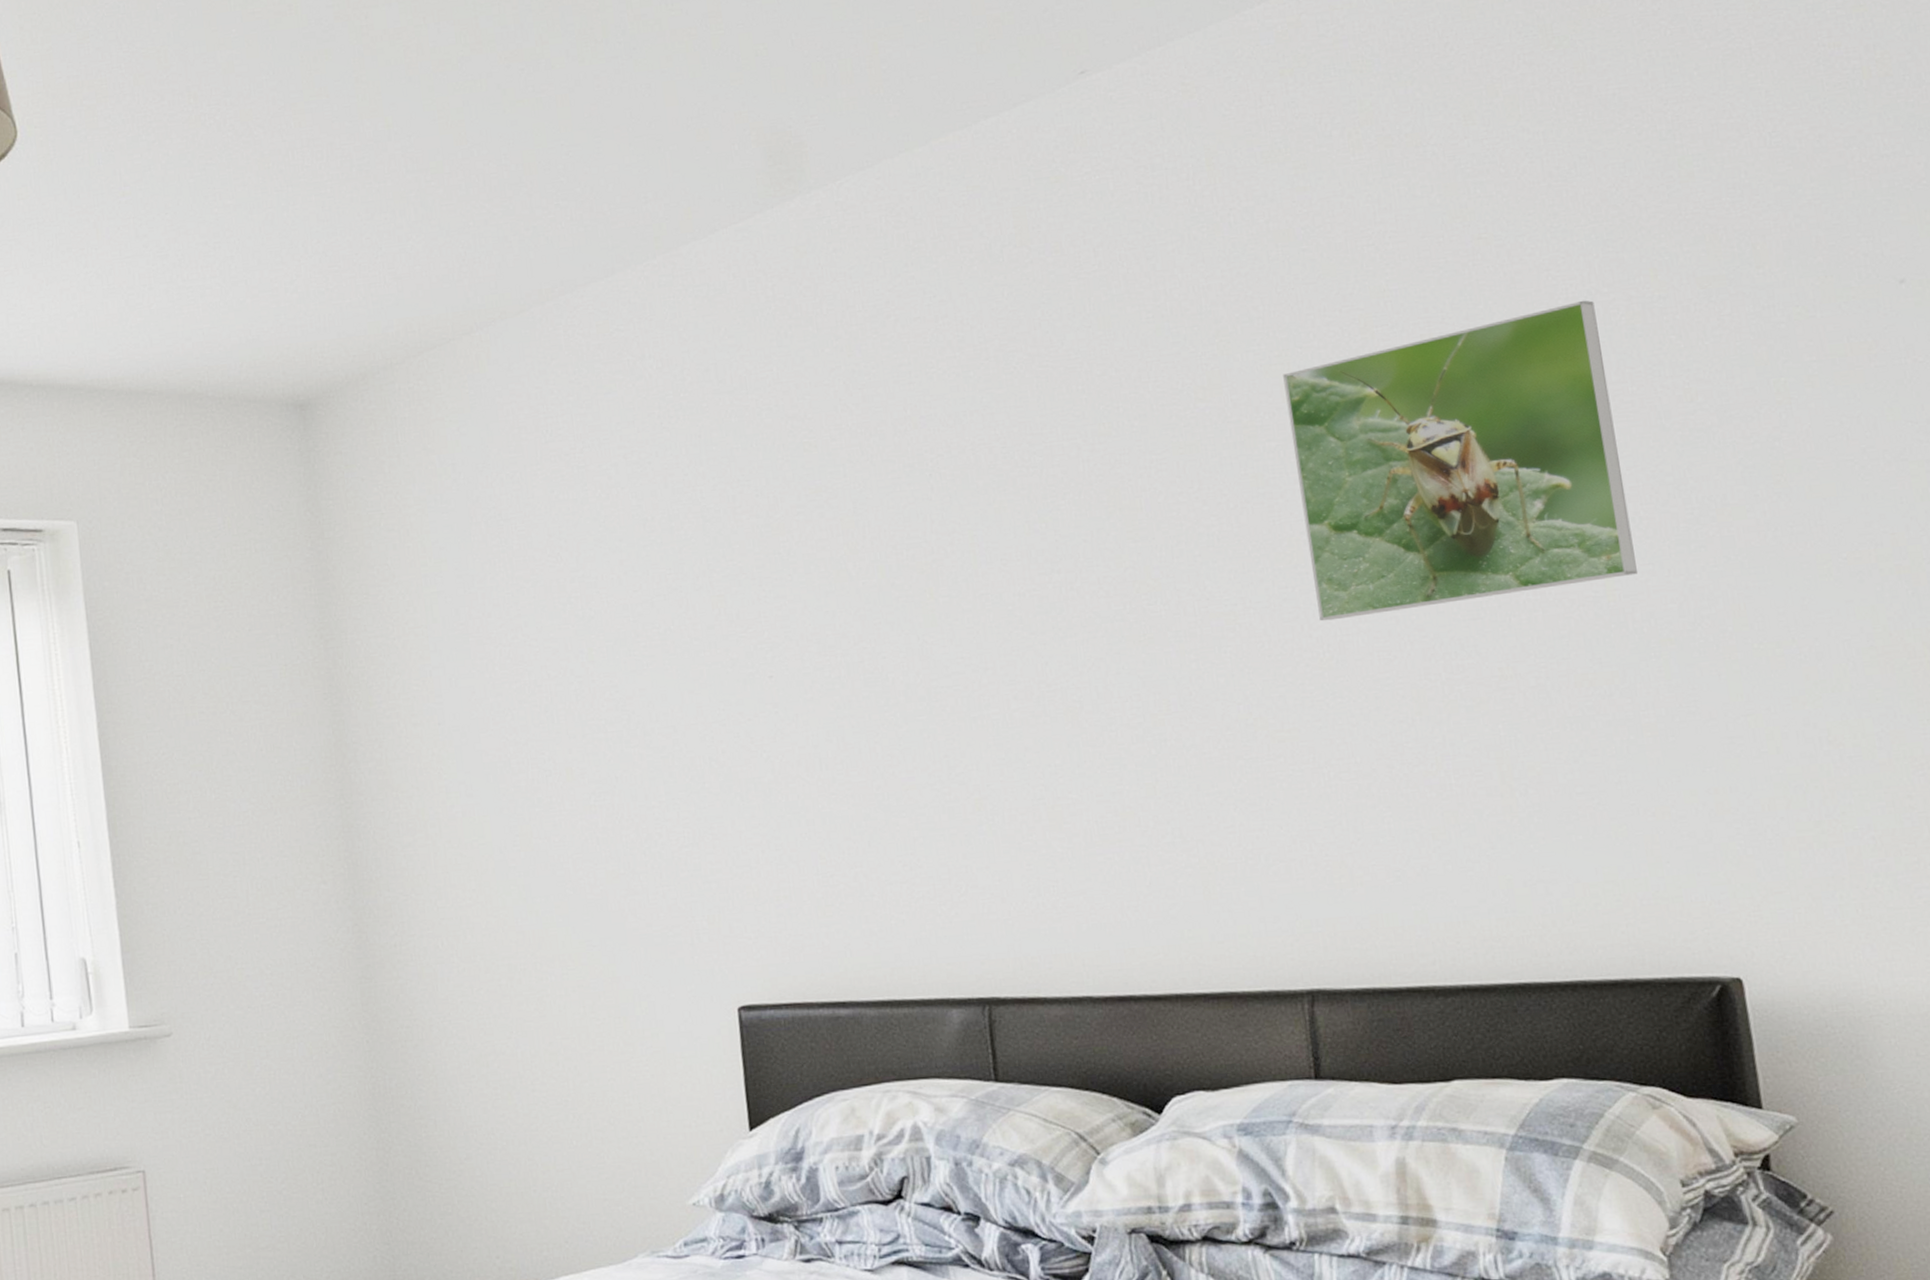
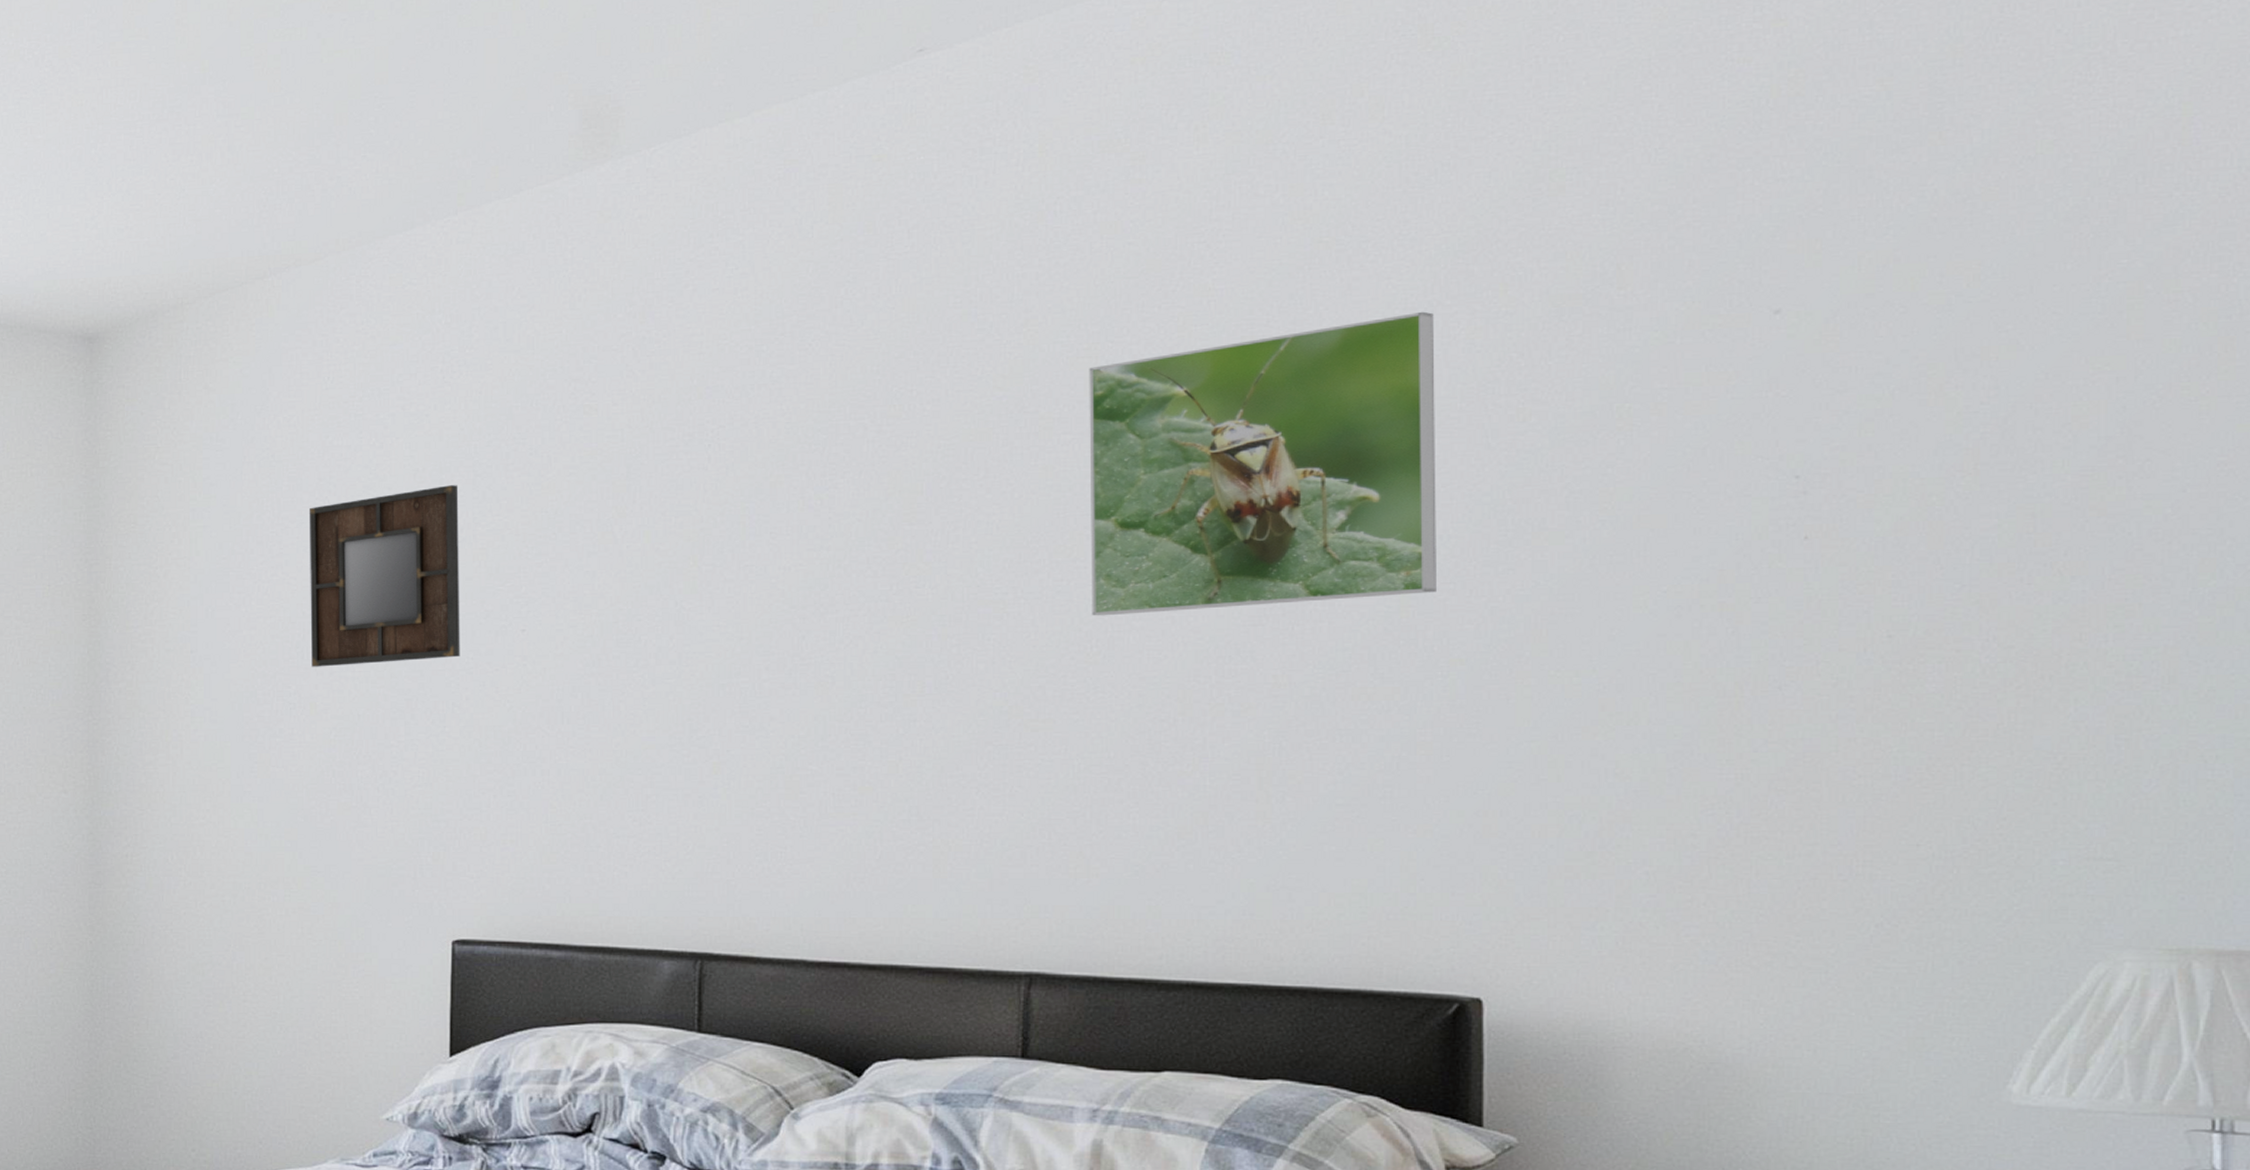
home mirror: none [543,532,711,731] -> present [310,485,460,667]

